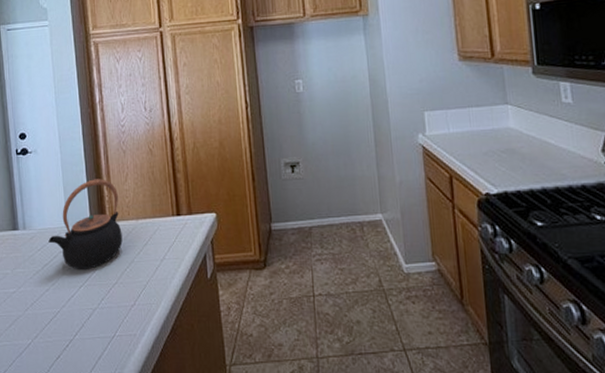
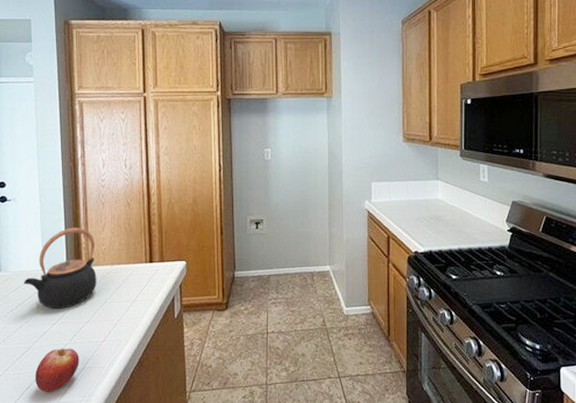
fruit: none [64,313,109,363] -> present [35,348,79,392]

